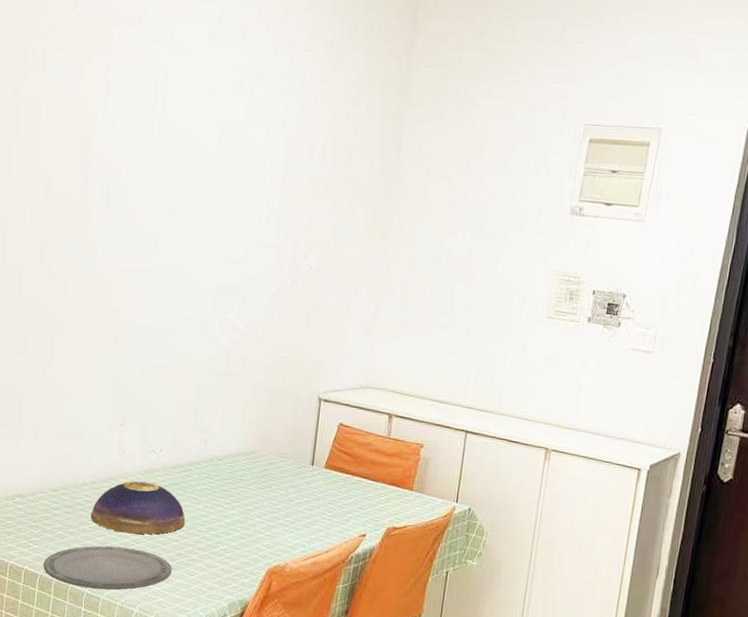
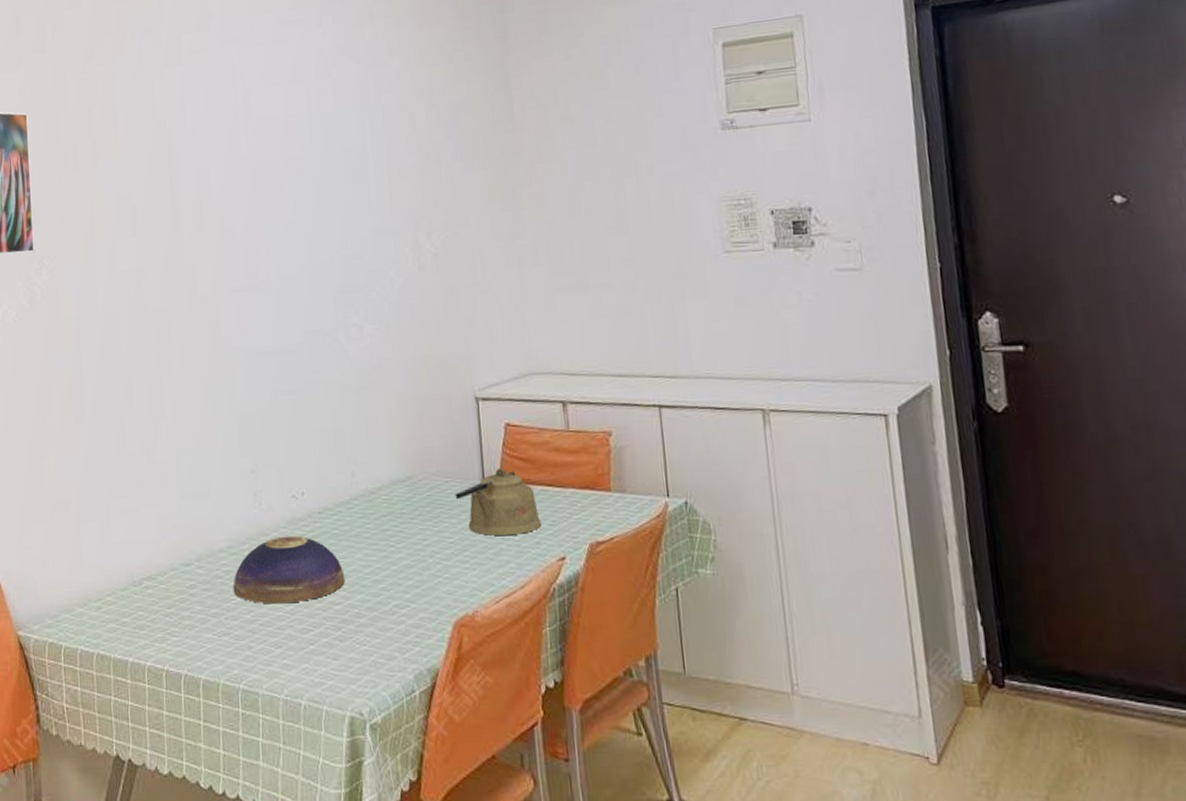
plate: present [43,545,172,590] -> none [186,622,340,682]
kettle: none [287,458,352,512] -> present [455,468,541,536]

